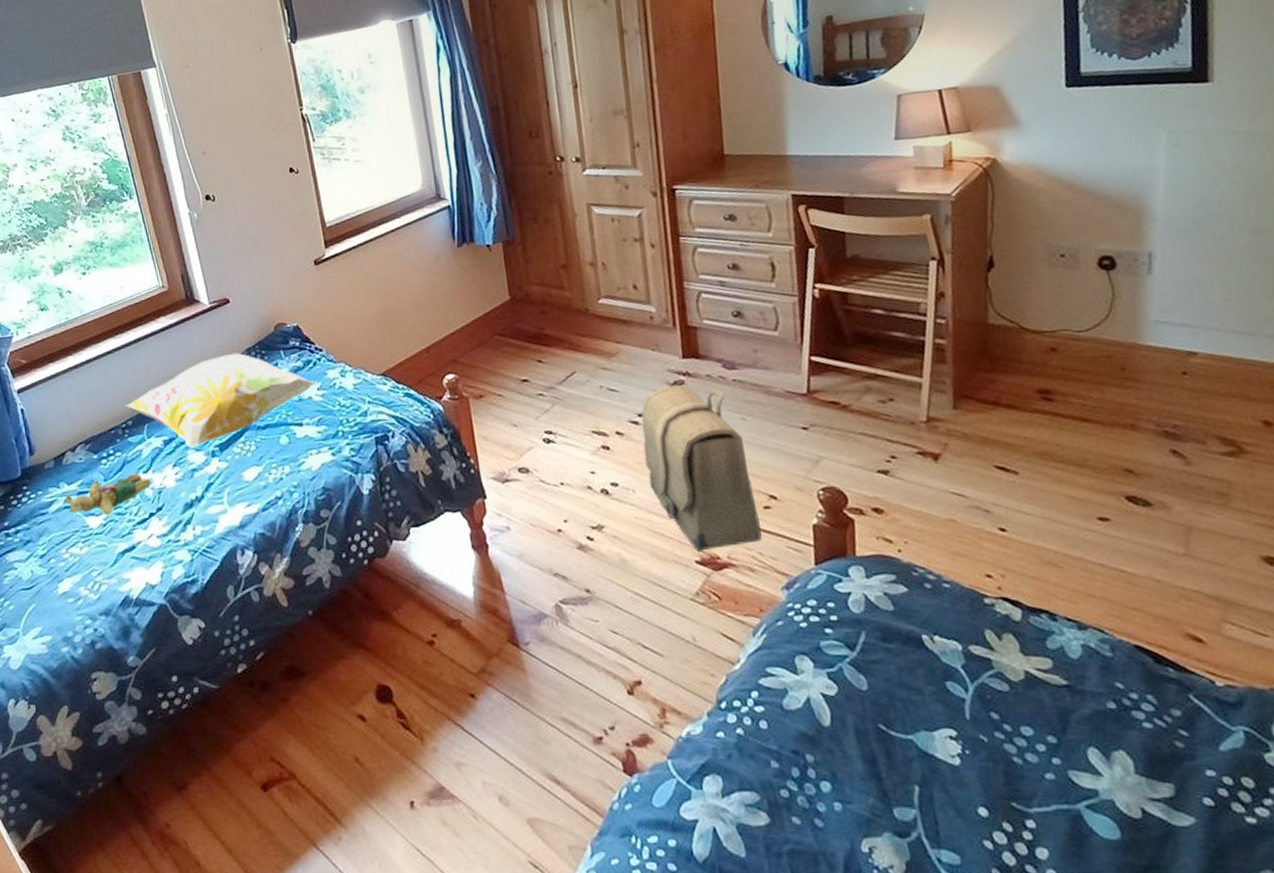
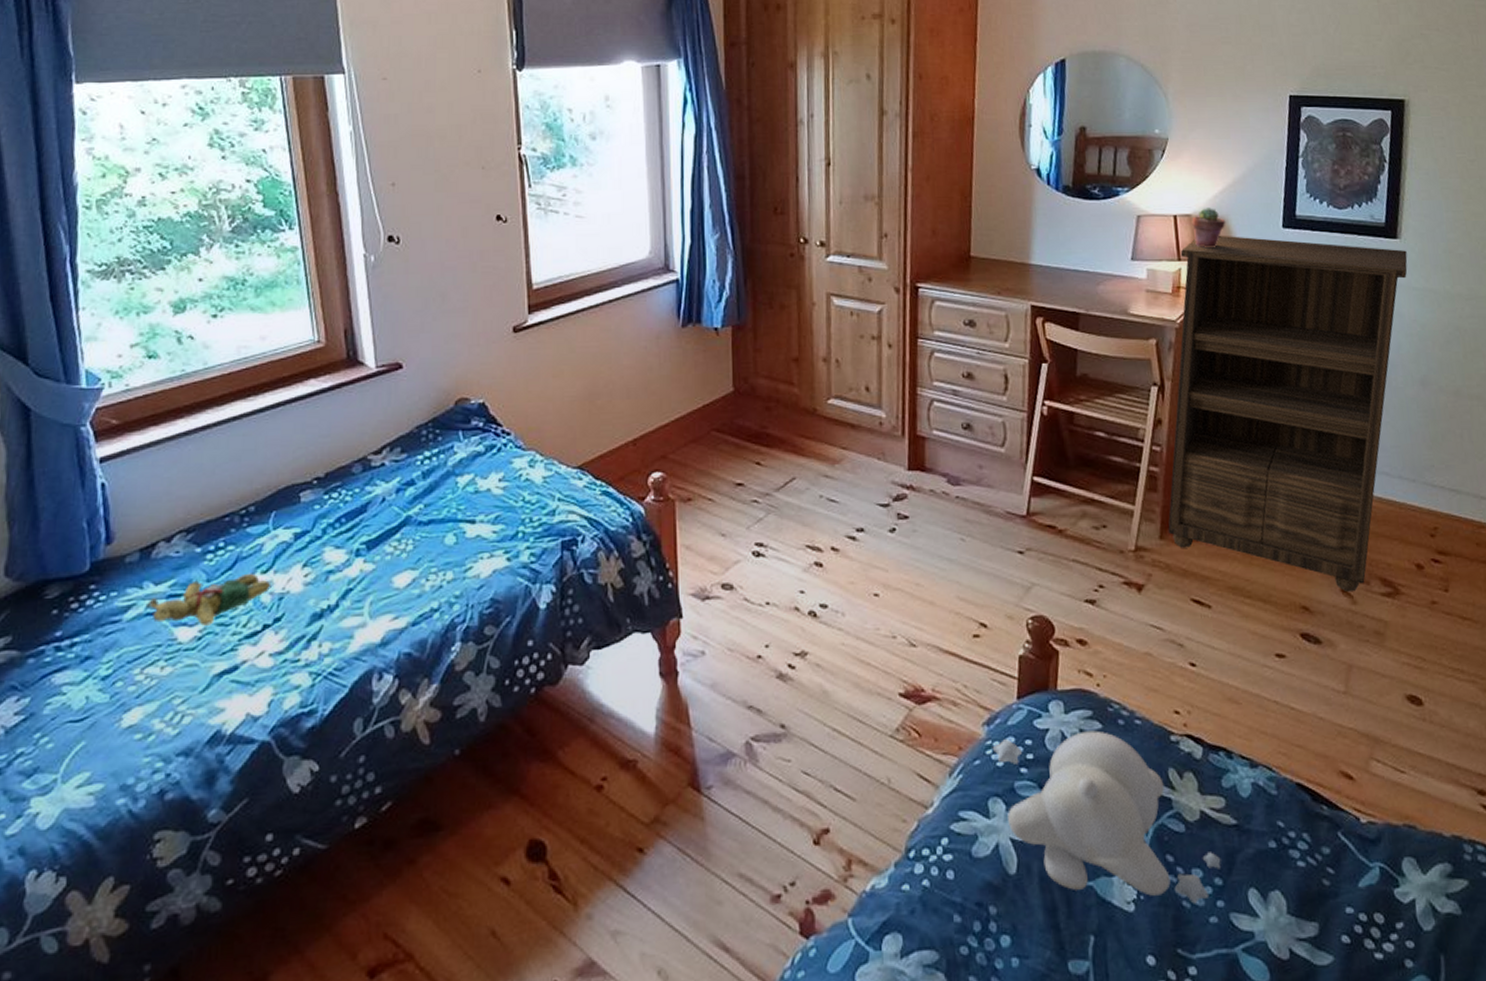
decorative pillow: present [125,352,318,447] -> none [248,430,500,544]
backpack: present [641,384,762,551] -> none [858,498,968,683]
teddy bear: none [794,594,1053,761] -> present [992,730,1221,904]
bookshelf: none [949,93,1225,454] -> present [1168,235,1408,593]
potted succulent: none [959,77,999,118] -> present [1192,208,1226,247]

